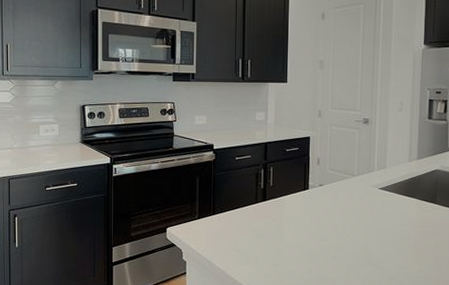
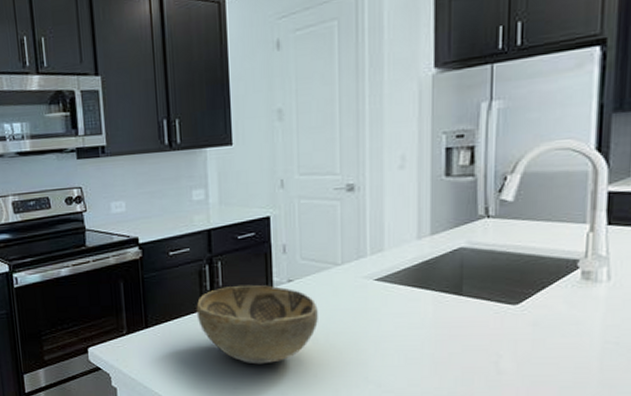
decorative bowl: none [252,186,339,248] -> present [196,284,318,365]

